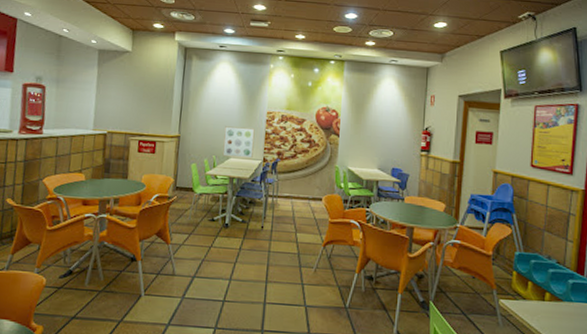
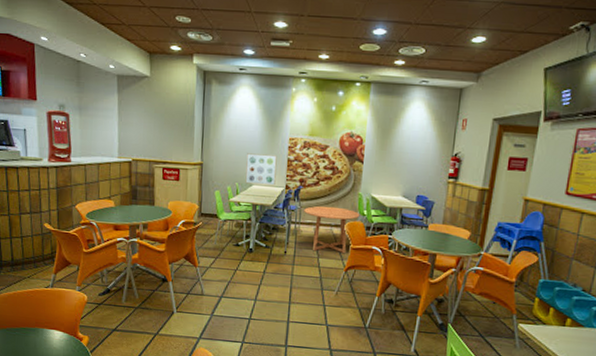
dining table: none [281,178,338,228] -> present [304,206,360,254]

